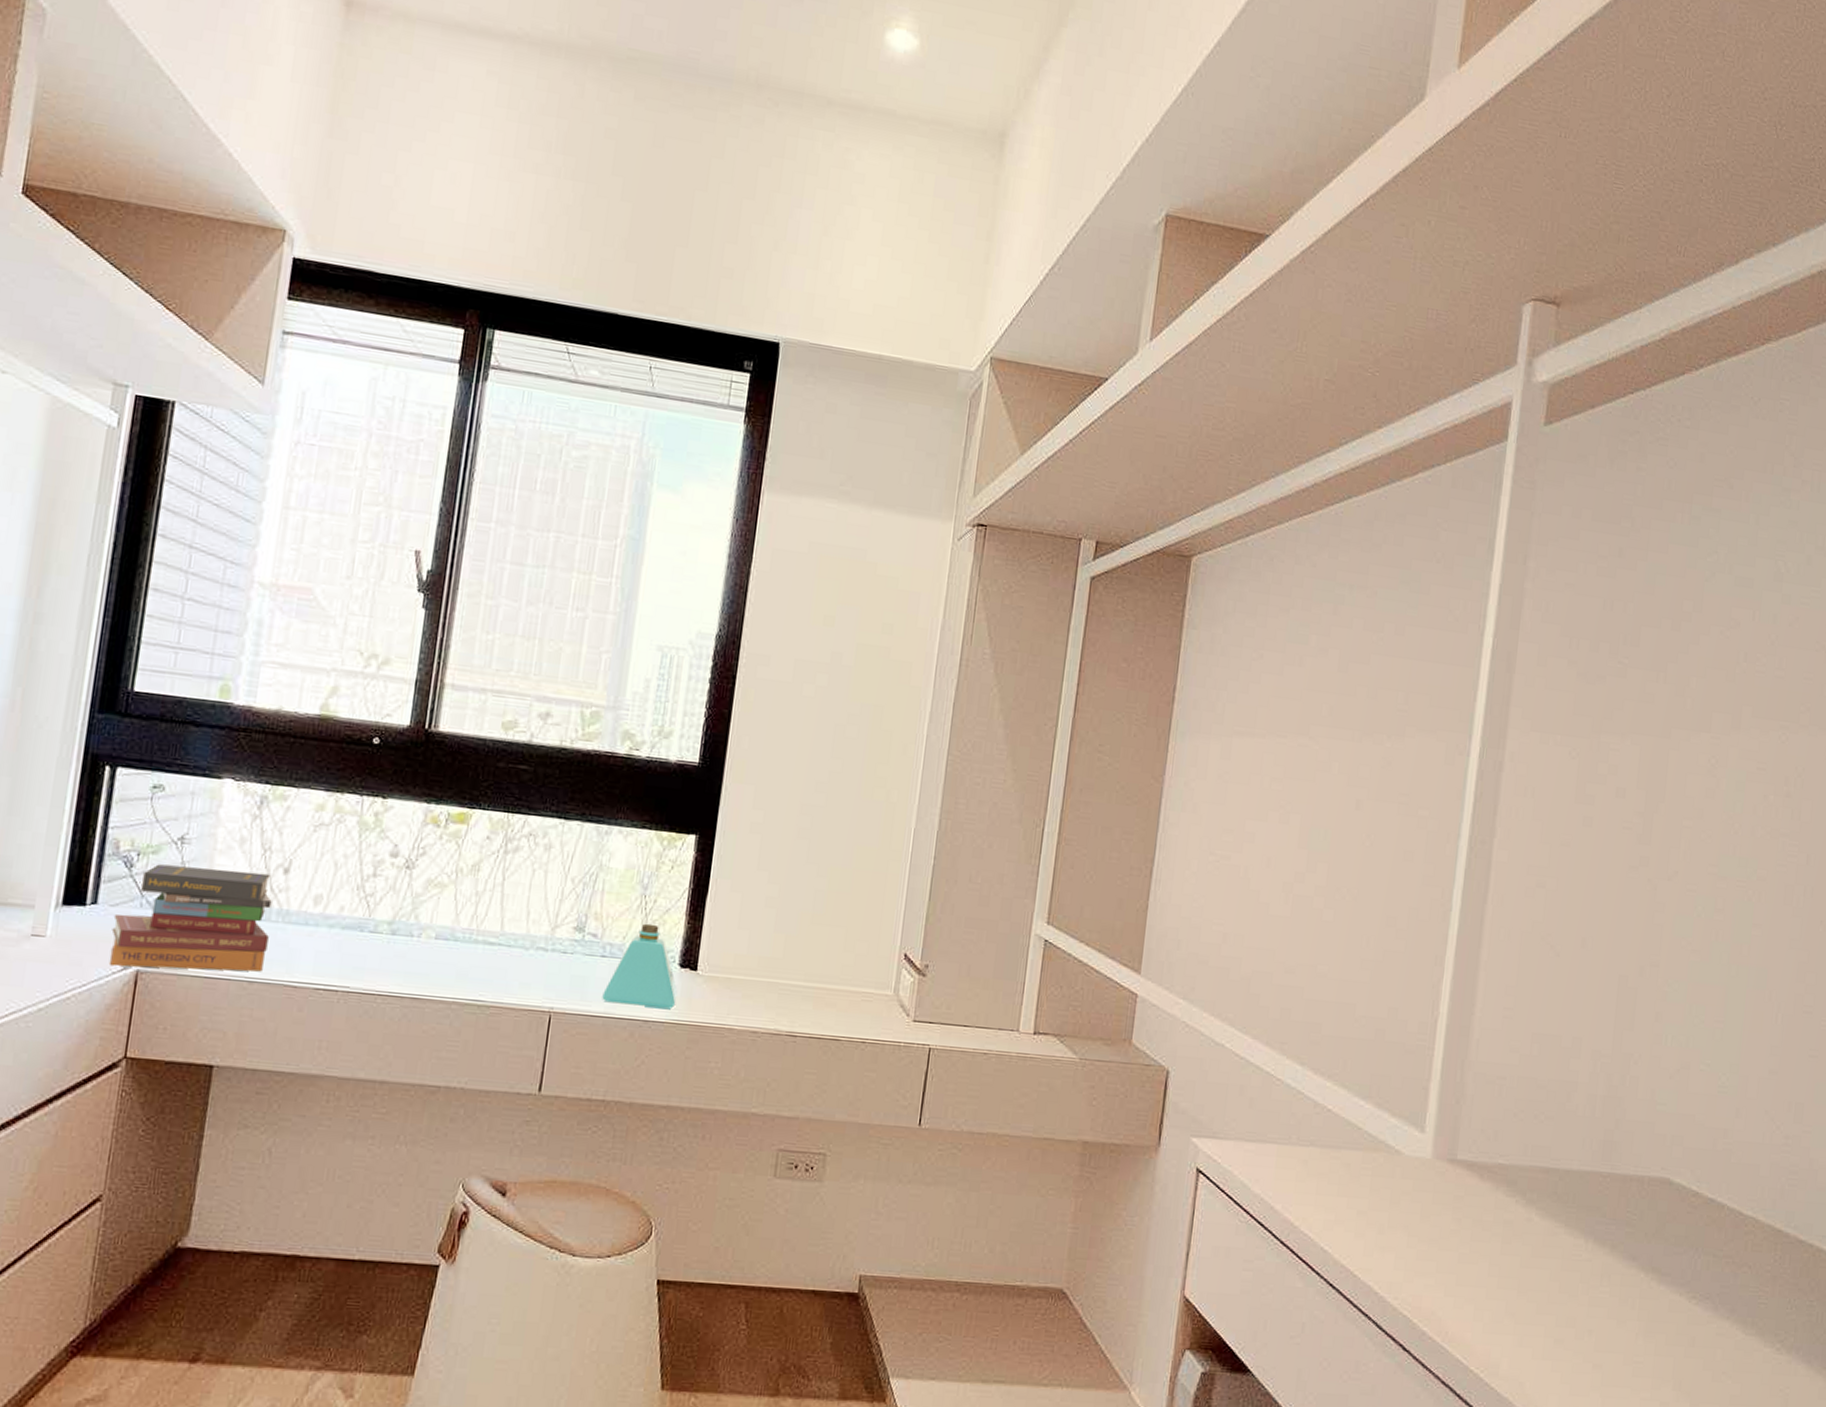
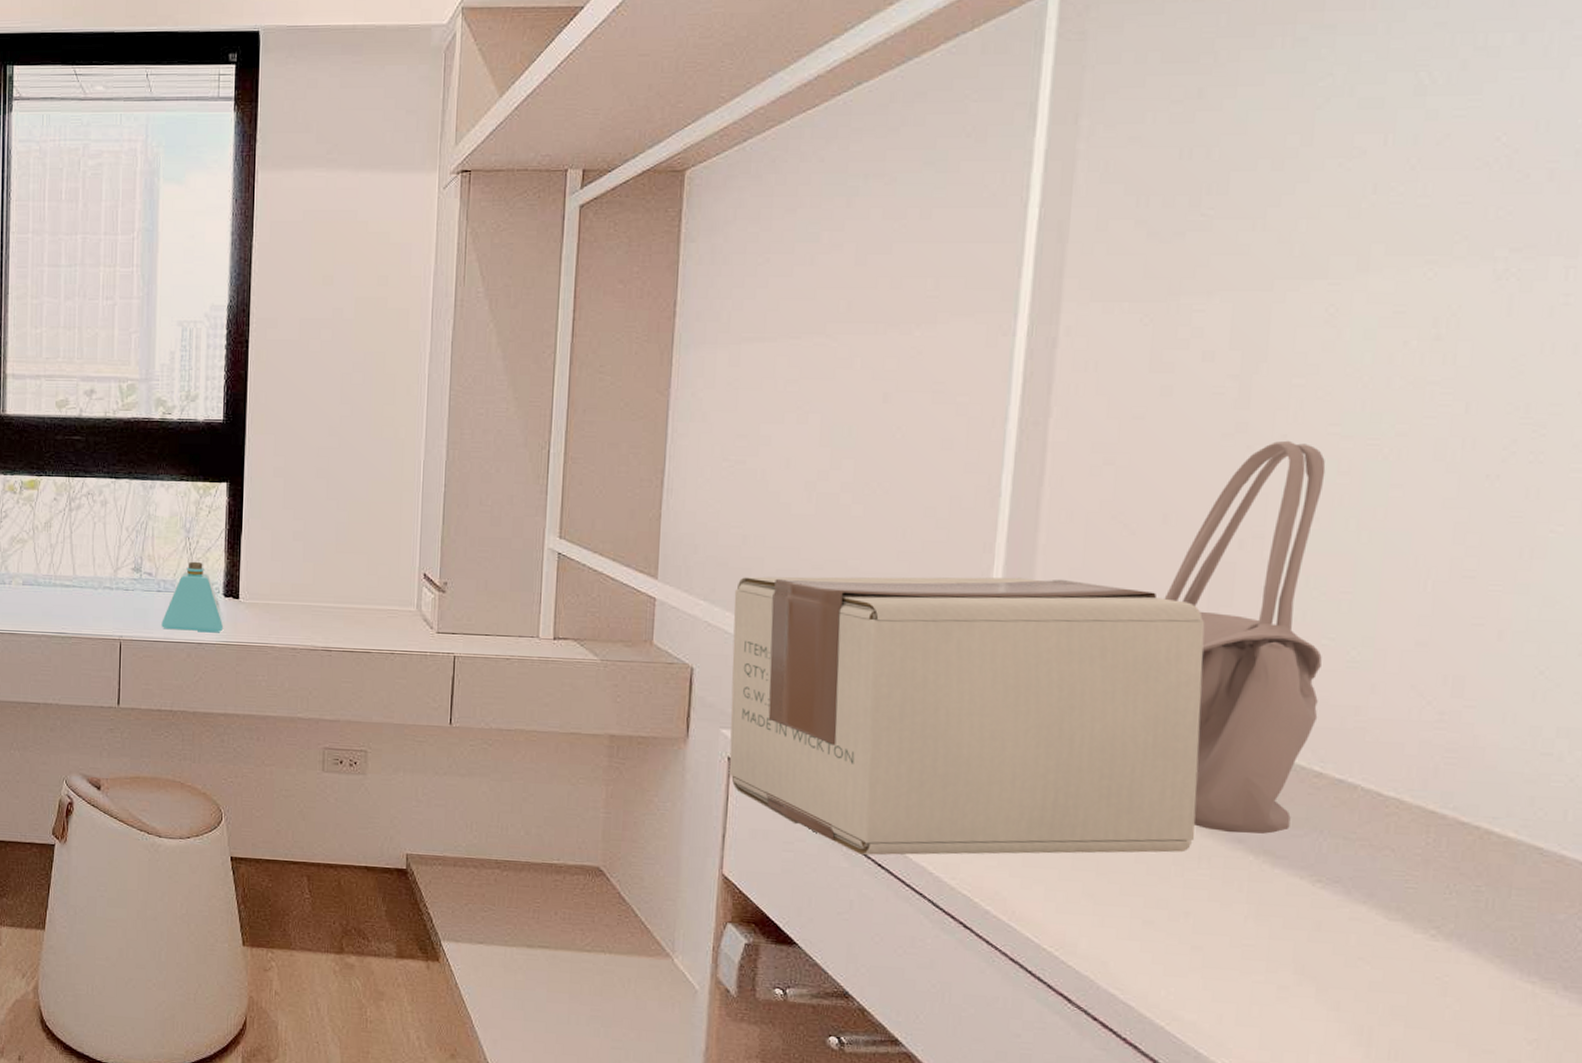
box: none [1196,977,1612,1275] -> present [728,576,1205,855]
handbag: none [1580,876,1706,1252] -> present [1164,440,1326,834]

